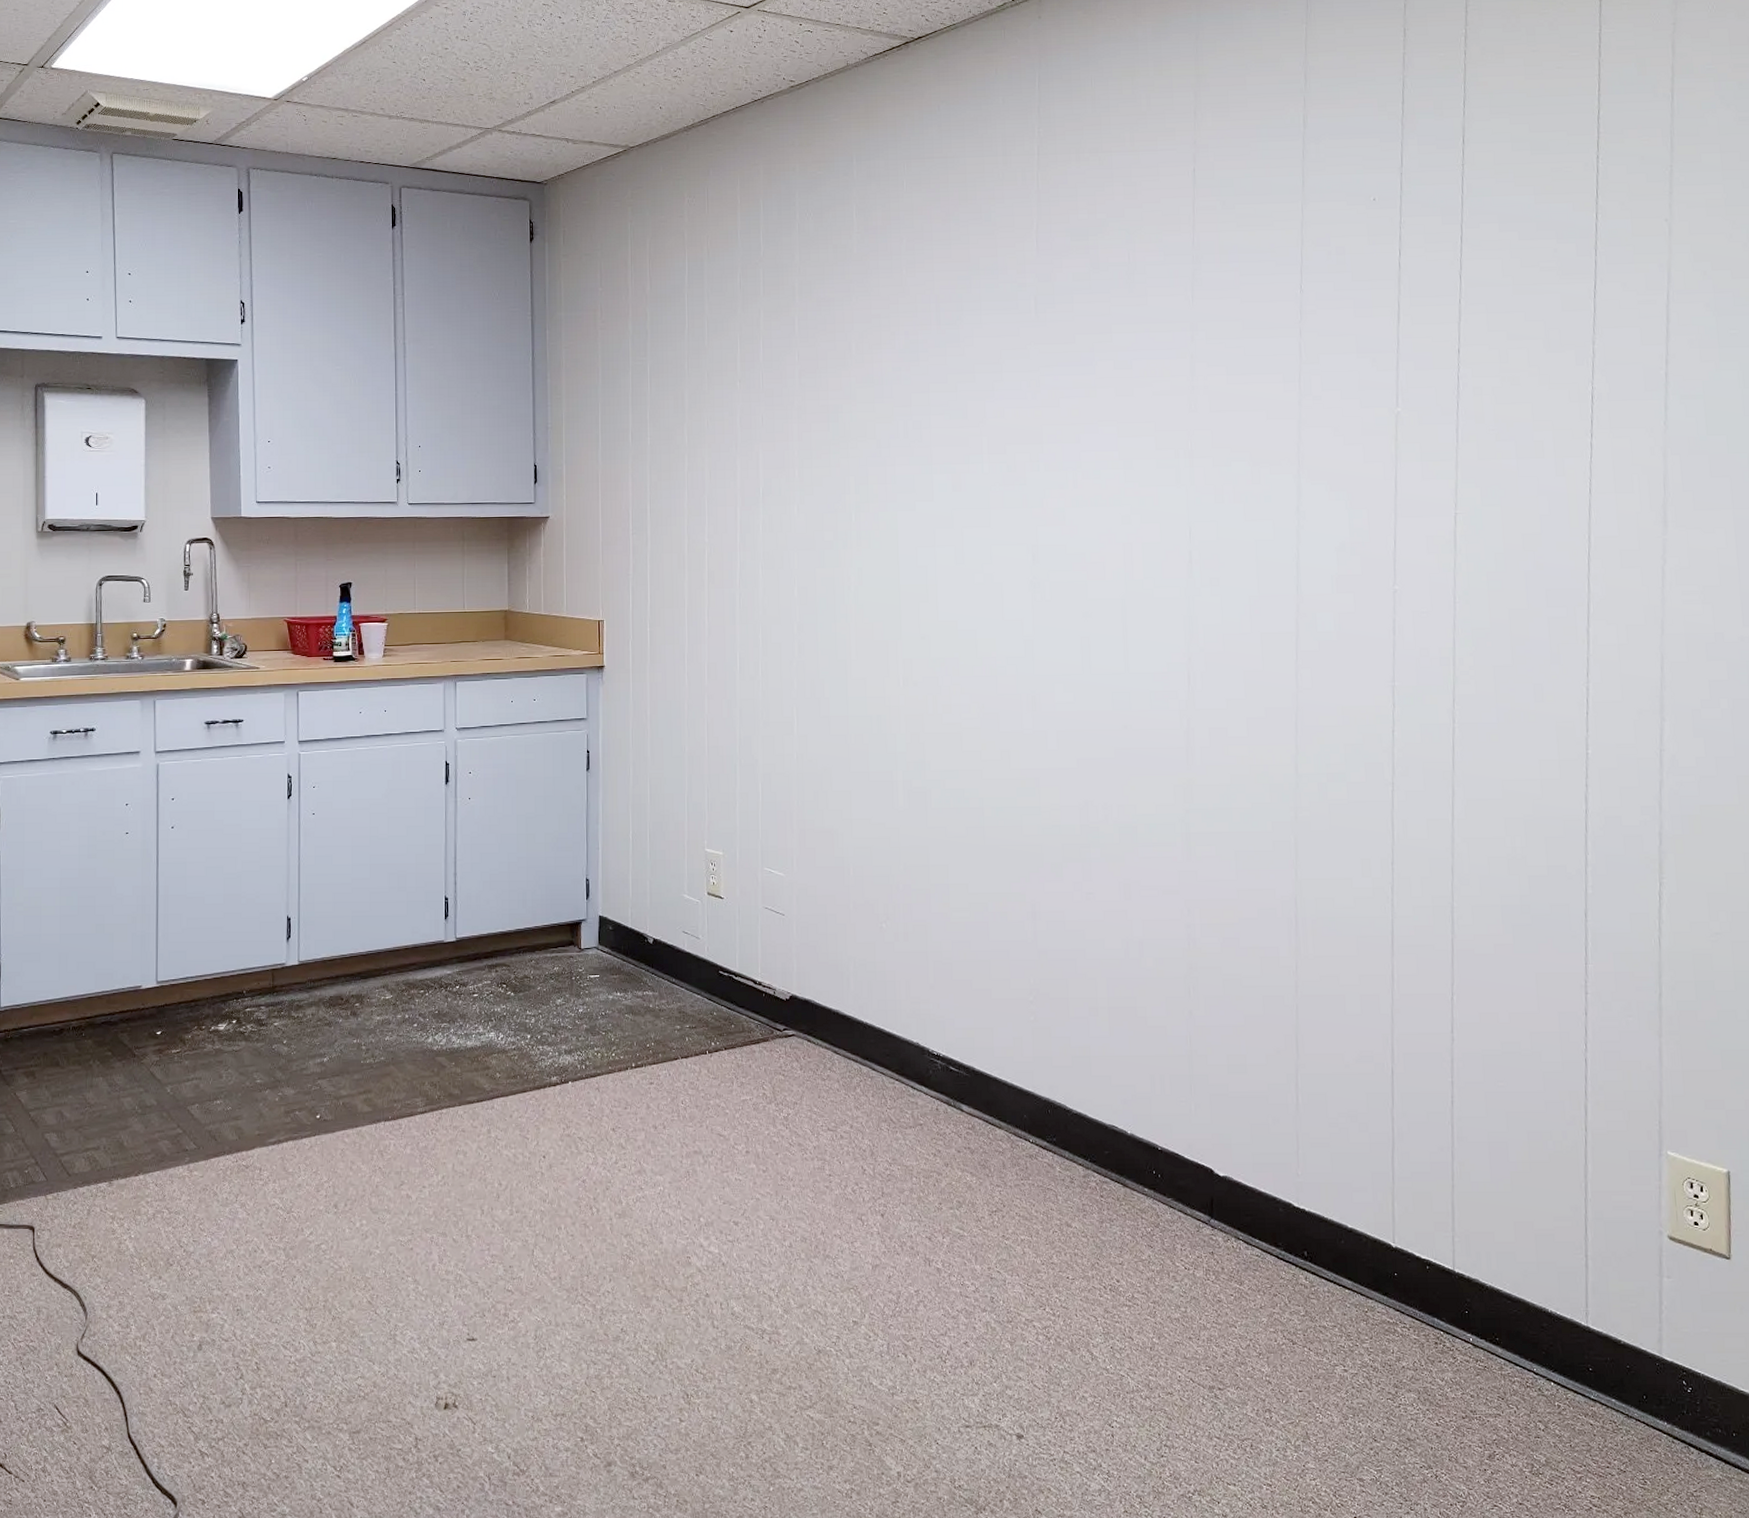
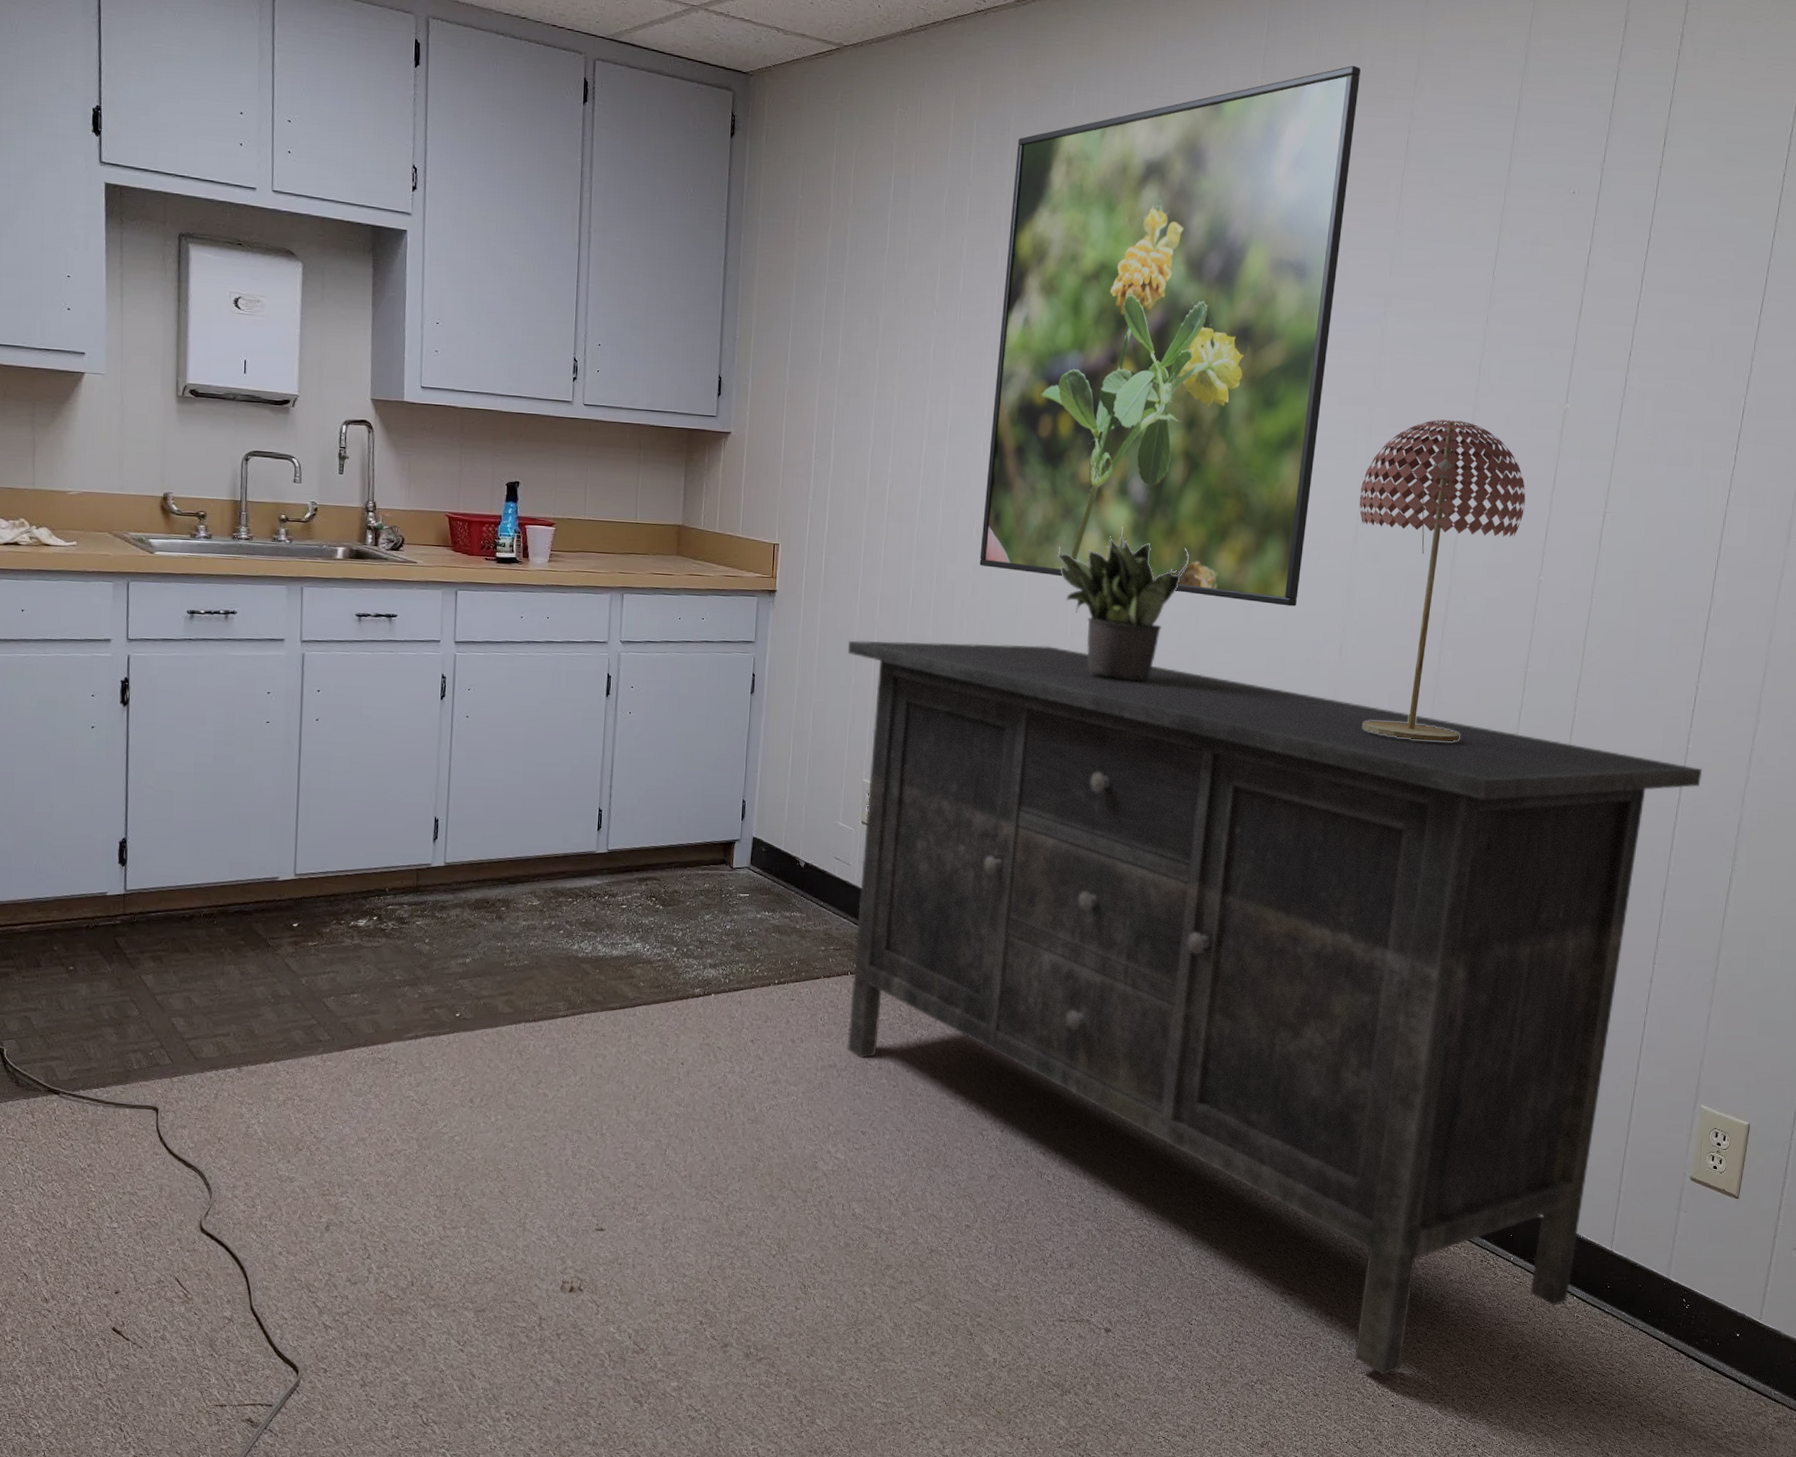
sideboard: none [680,698,1609,1482] -> present [847,640,1702,1376]
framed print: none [803,105,1138,639] -> present [979,65,1361,607]
potted plant: none [882,574,1019,728] -> present [1057,528,1190,682]
table lamp: none [1189,435,1368,767] -> present [1359,419,1526,742]

